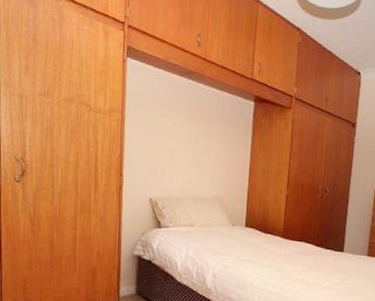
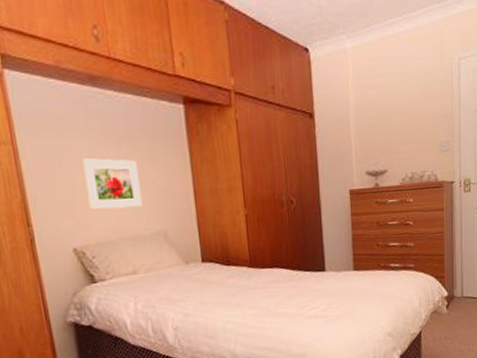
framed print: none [168,132,210,175] -> present [82,158,143,211]

